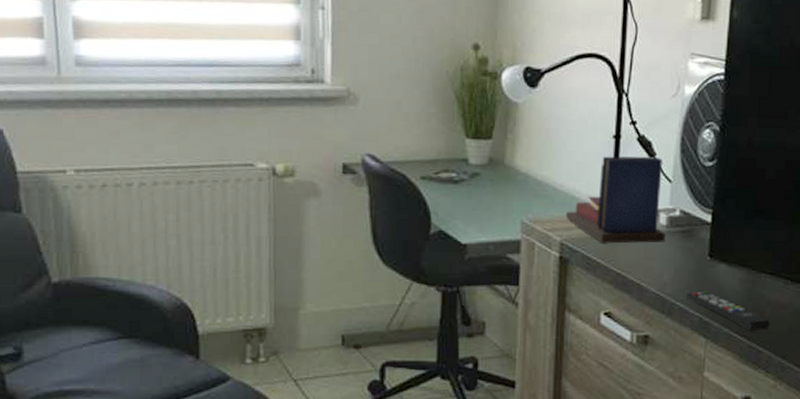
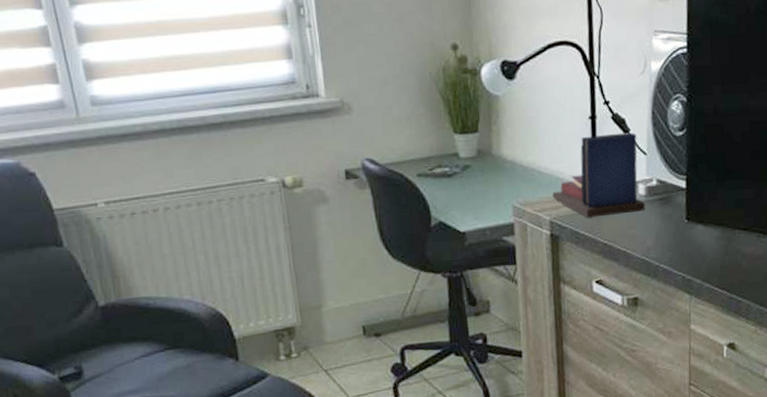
remote control: present [687,291,770,331] -> none [669,252,747,284]

